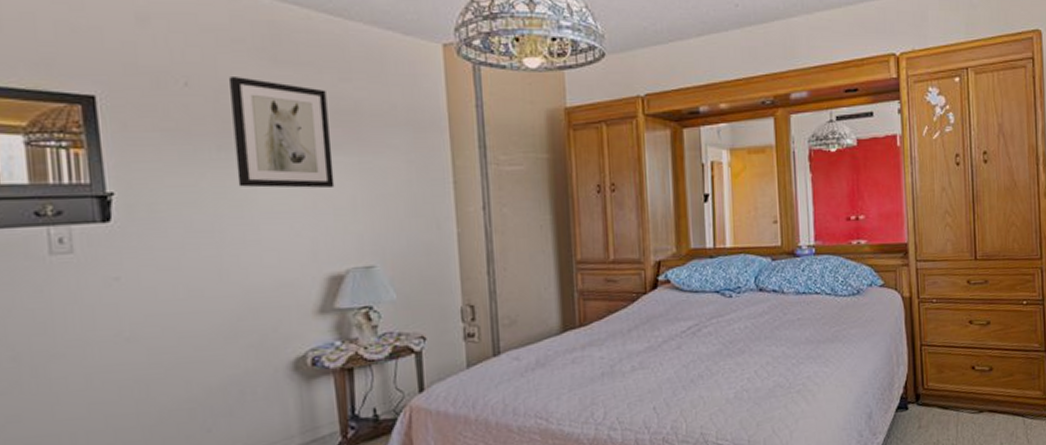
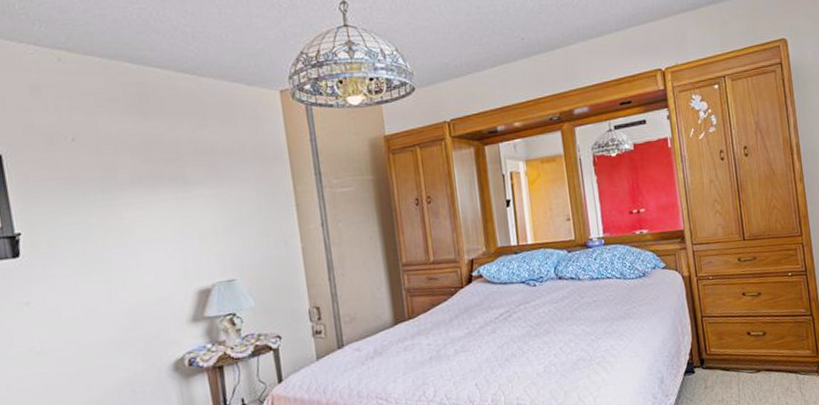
wall art: present [230,77,335,189] -> none [108,130,199,221]

